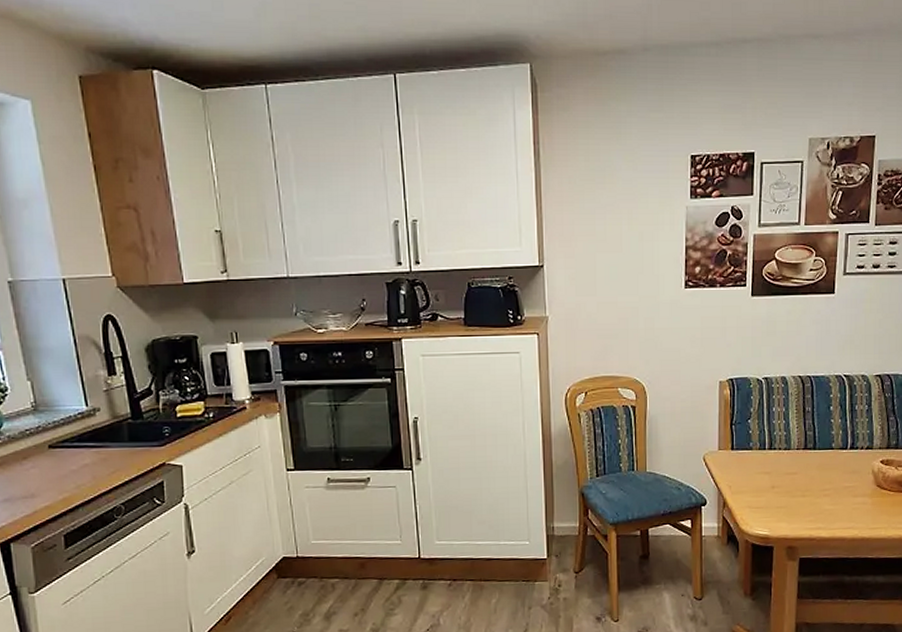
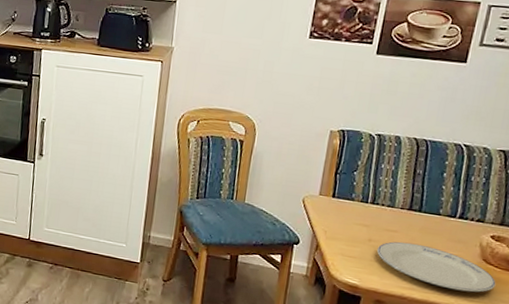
plate: none [780,482,892,521] -> present [376,241,496,293]

